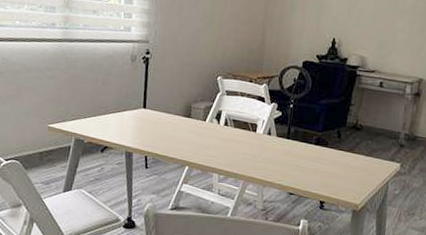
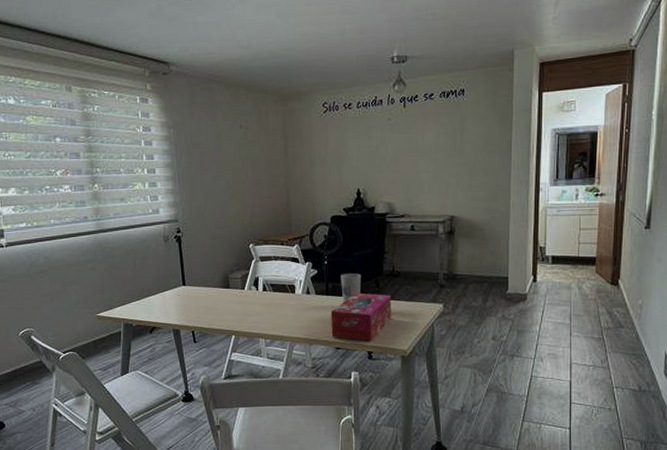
tissue box: none [286,140,351,191] -> present [331,293,391,342]
cup: none [302,120,325,149] -> present [341,273,361,303]

